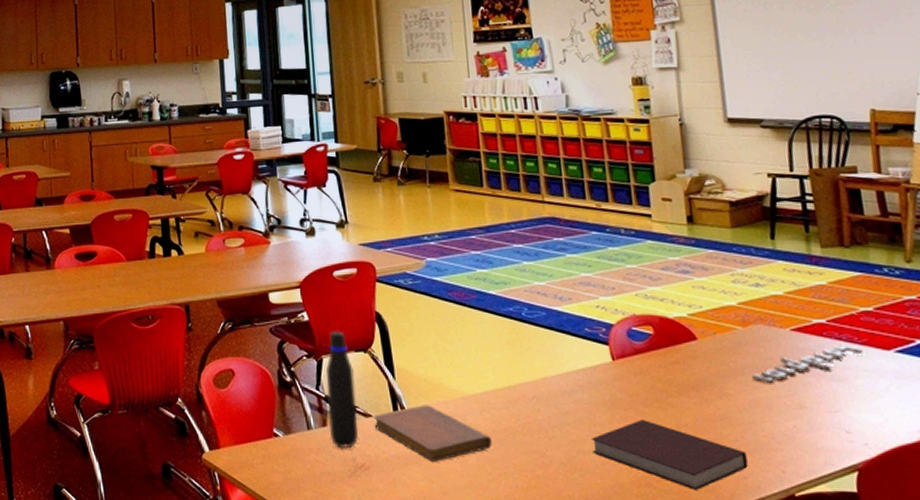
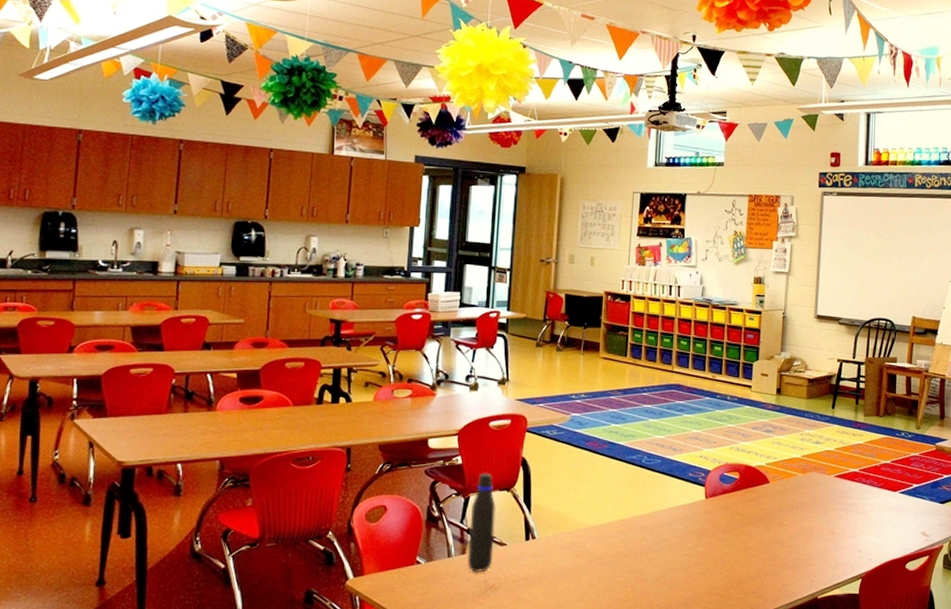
notebook: present [373,405,492,462] -> none [507,535,603,581]
notebook: present [591,419,748,490] -> none [680,543,790,596]
text: present [752,344,863,384] -> none [803,487,879,516]

